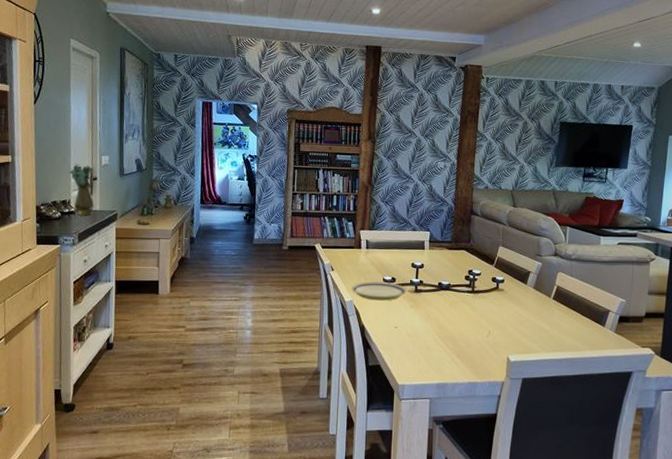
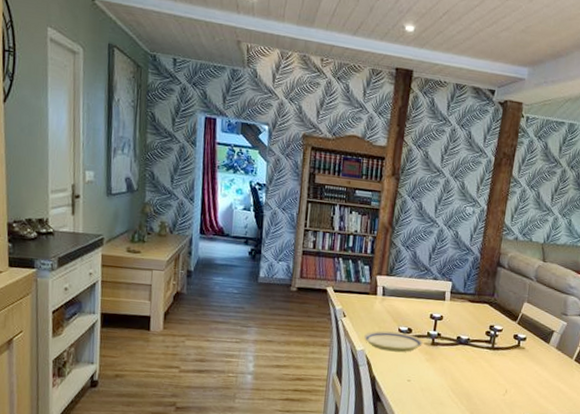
vase: present [69,163,94,216] -> none [46,176,77,239]

